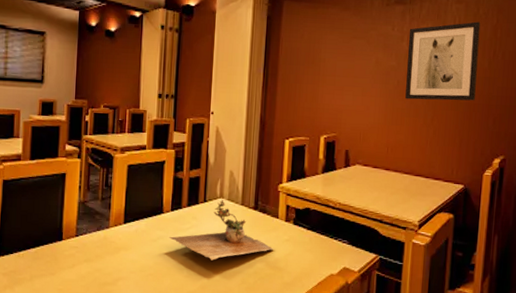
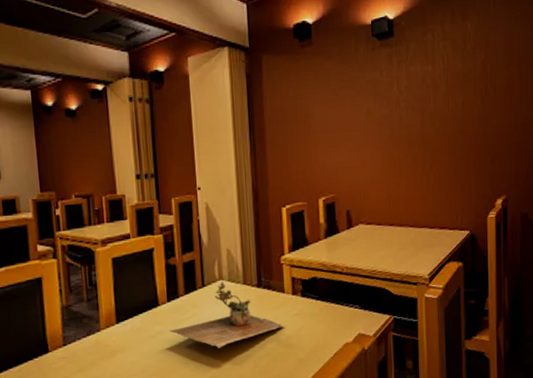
wall art: present [405,21,481,101] -> none [398,58,472,148]

